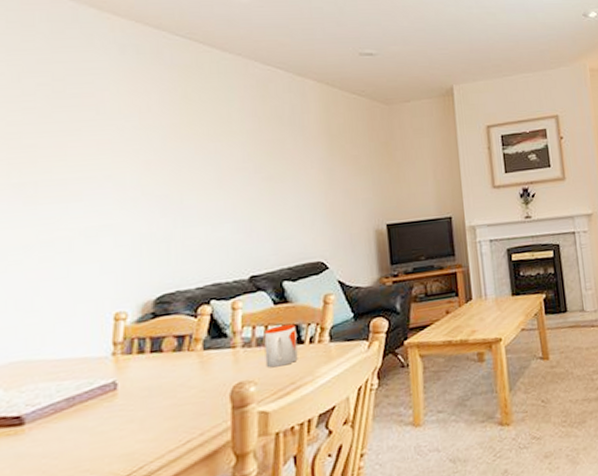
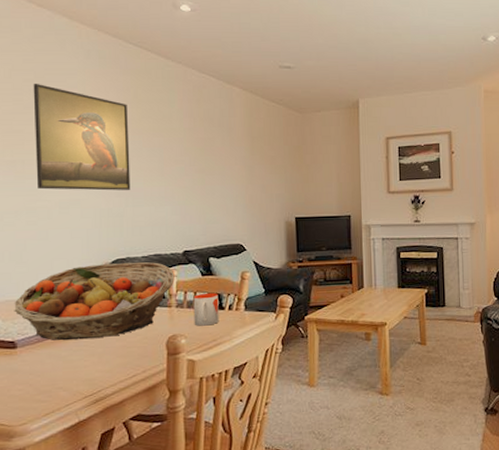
fruit basket: none [21,293,239,409] -> present [14,261,175,341]
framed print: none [49,87,180,216] -> present [33,84,131,191]

